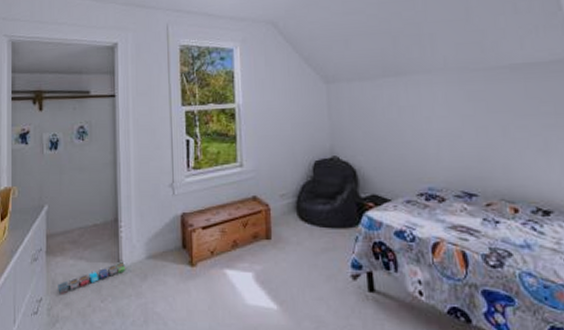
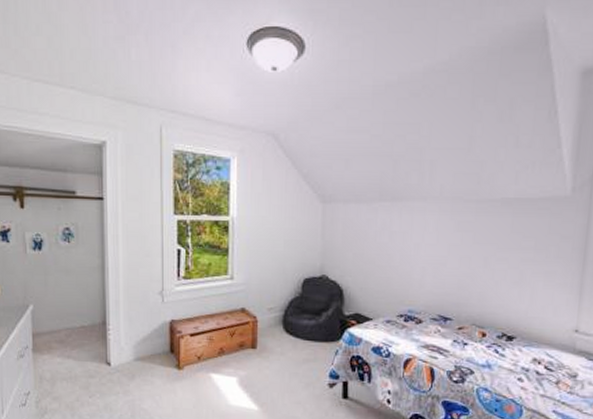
toy train: present [58,261,126,294] -> none [45,361,114,389]

